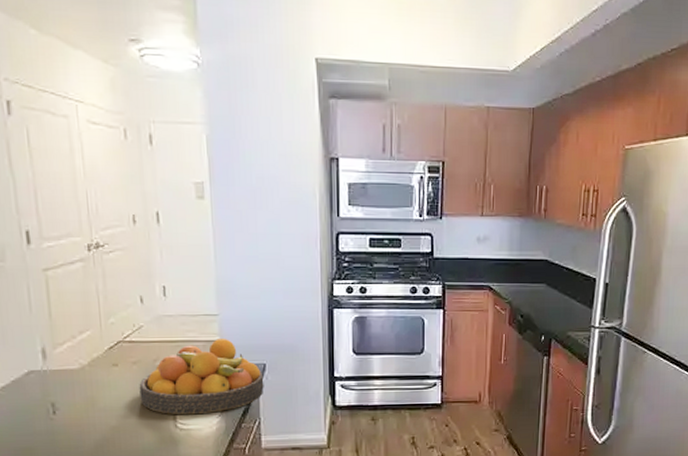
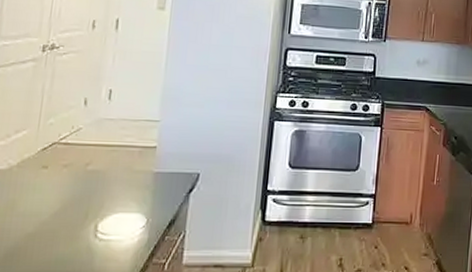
fruit bowl: present [139,339,264,415] -> none [63,145,196,224]

